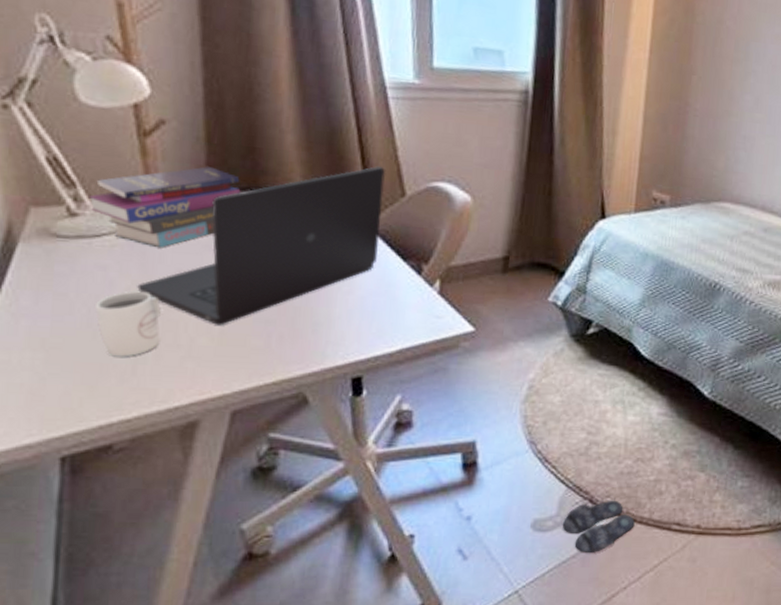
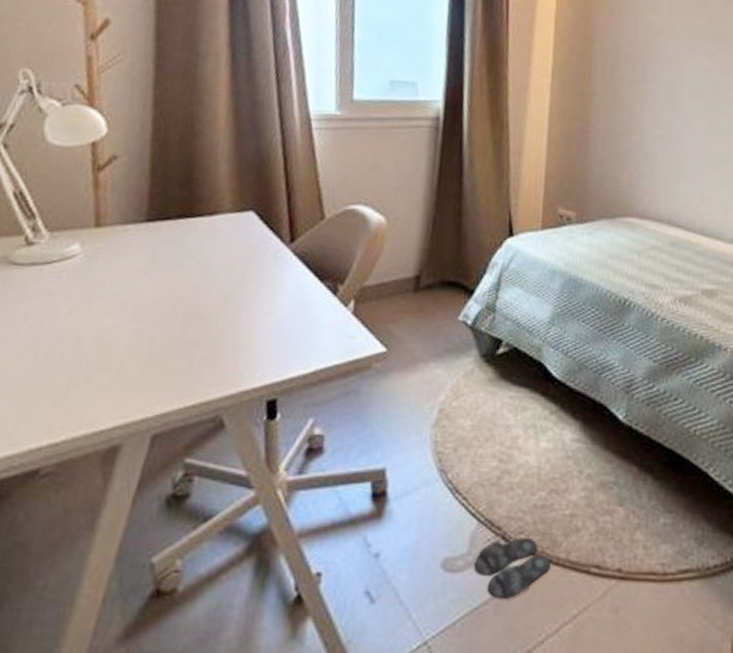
books: present [89,166,241,247] -> none [45,196,177,272]
mug: present [95,291,161,357] -> none [39,314,97,380]
laptop: present [137,165,386,325] -> none [78,191,308,348]

